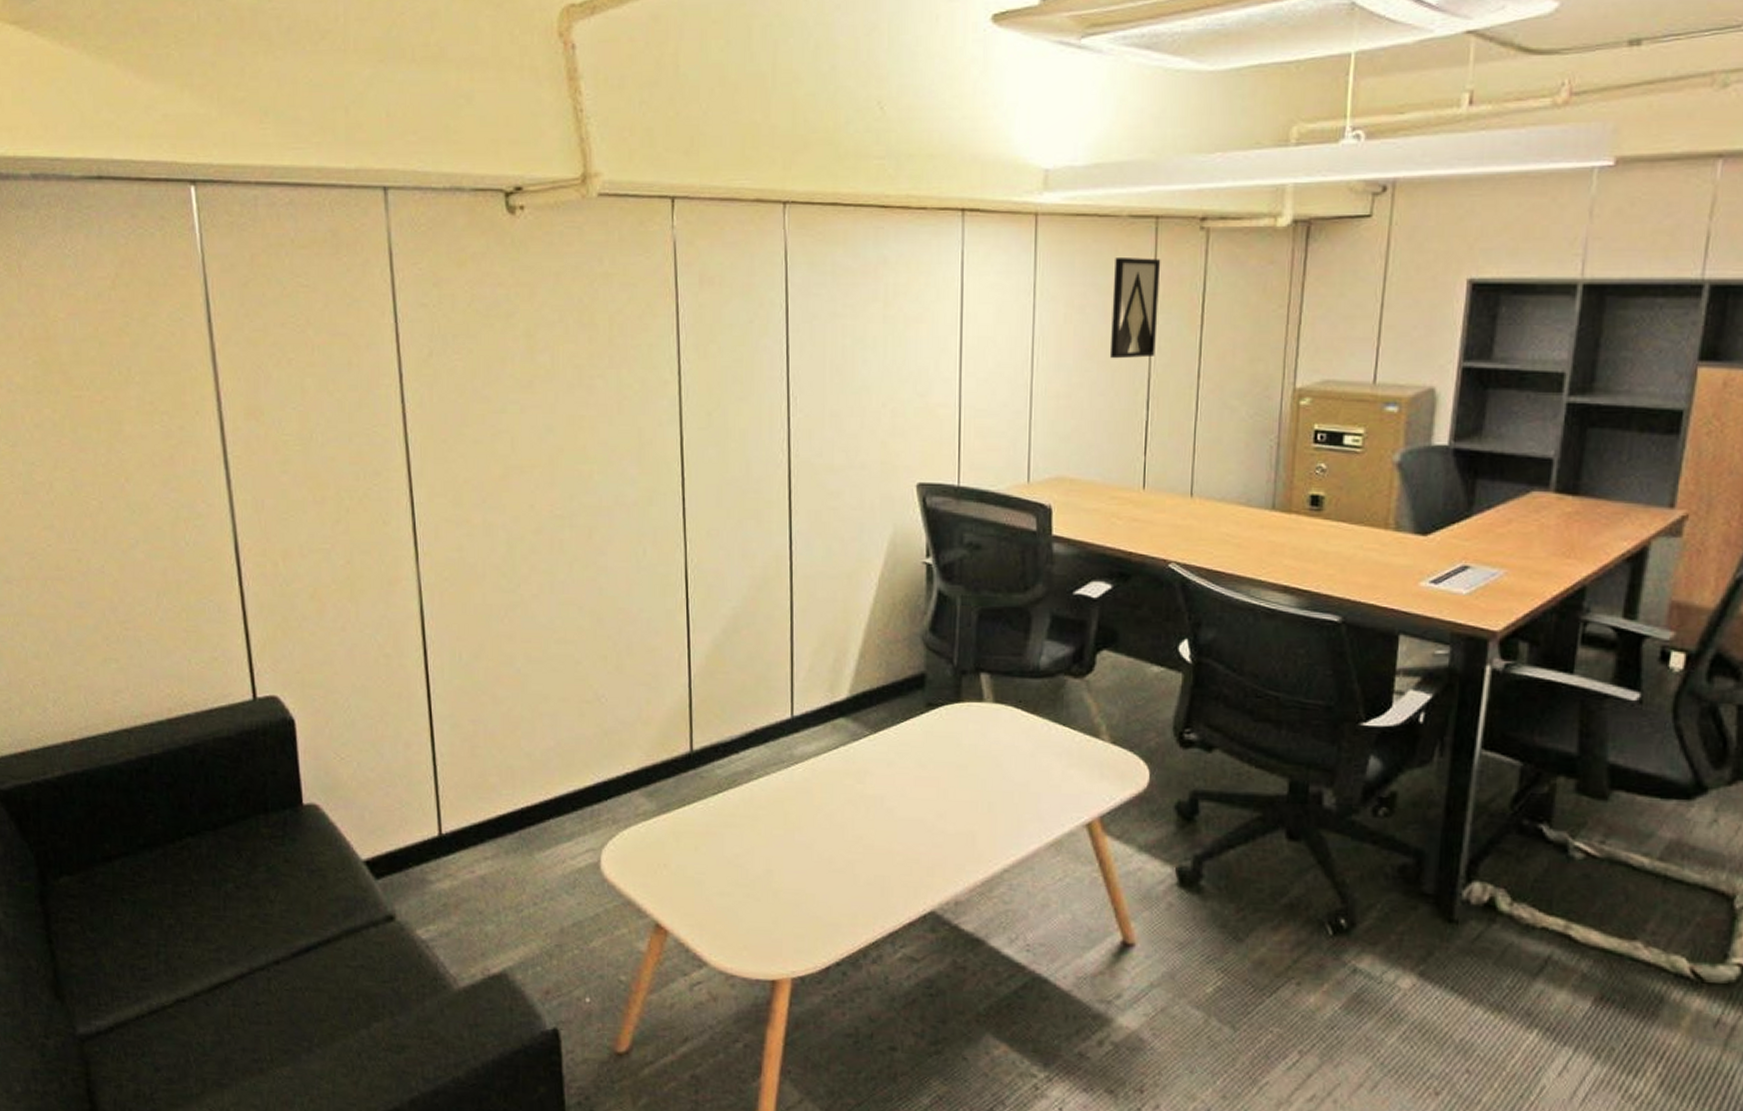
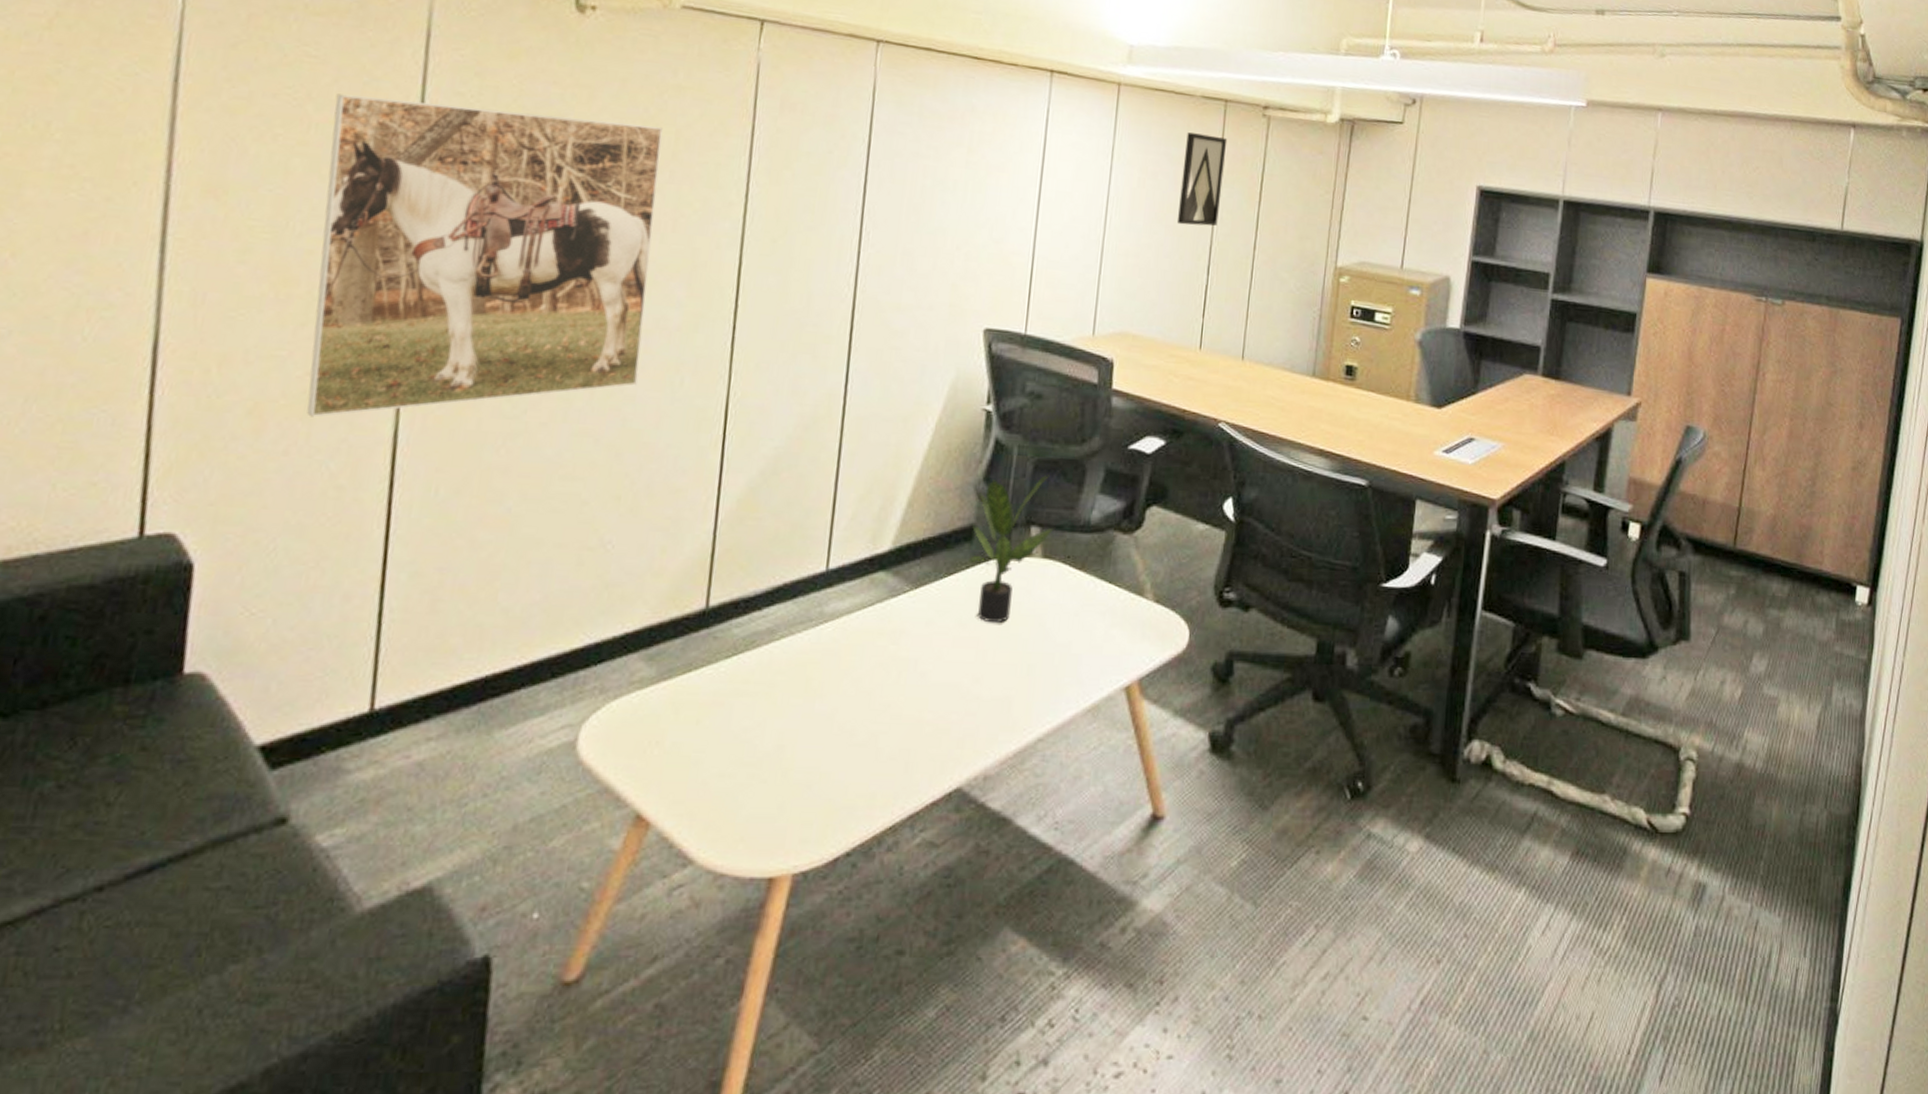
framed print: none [328,315,606,599] -> present [307,93,663,418]
potted plant: none [923,622,1002,764] -> present [969,474,1053,624]

